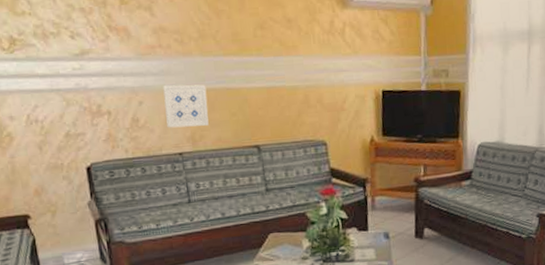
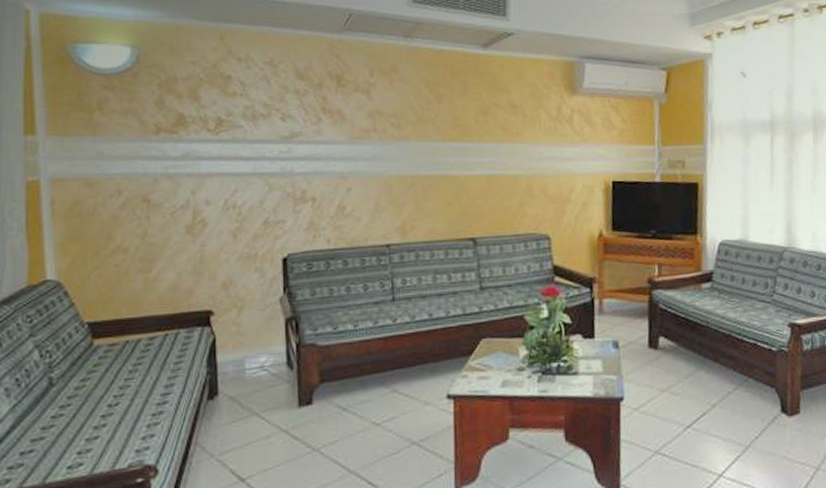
wall art: present [163,84,209,128] -> none [374,170,422,217]

